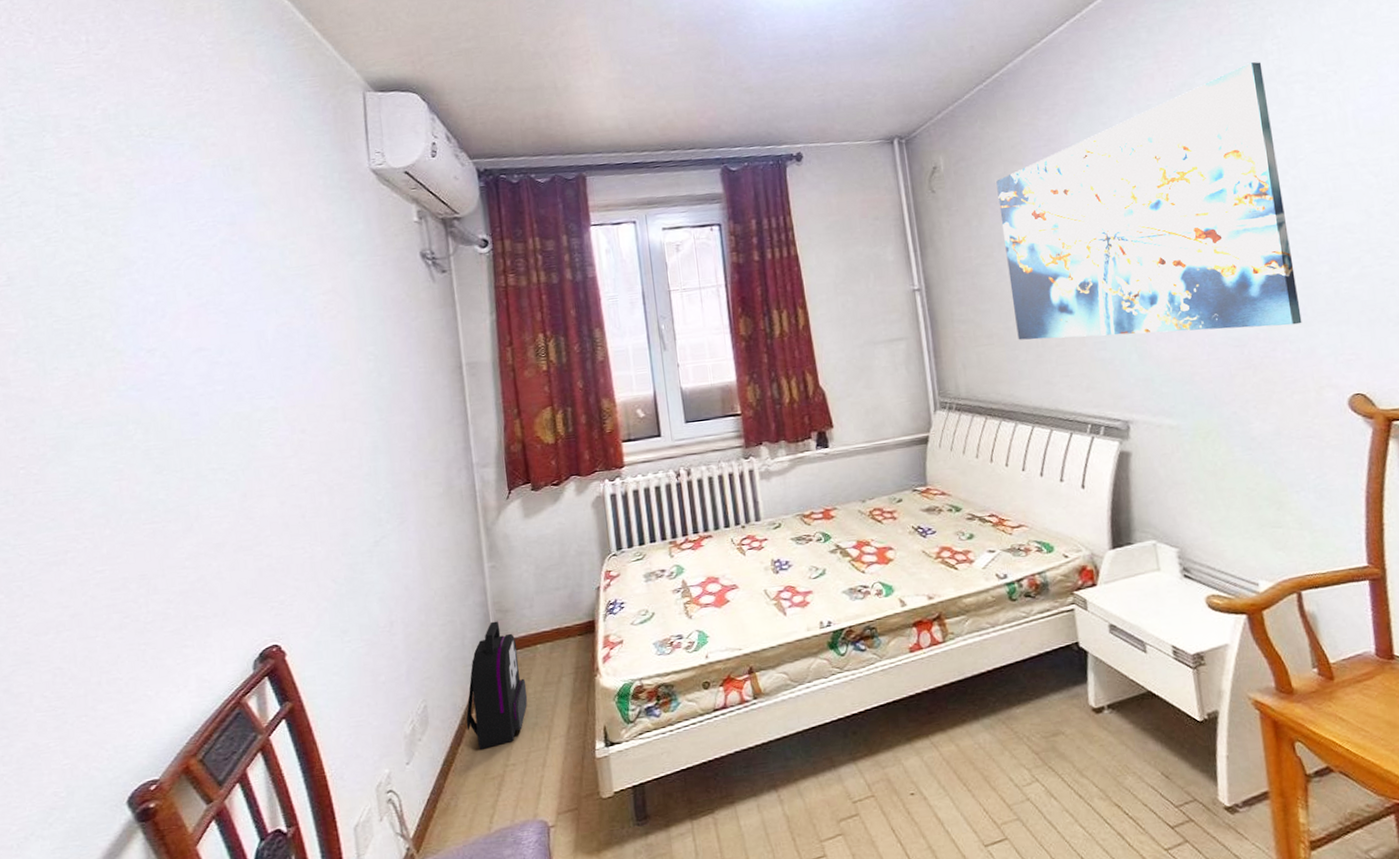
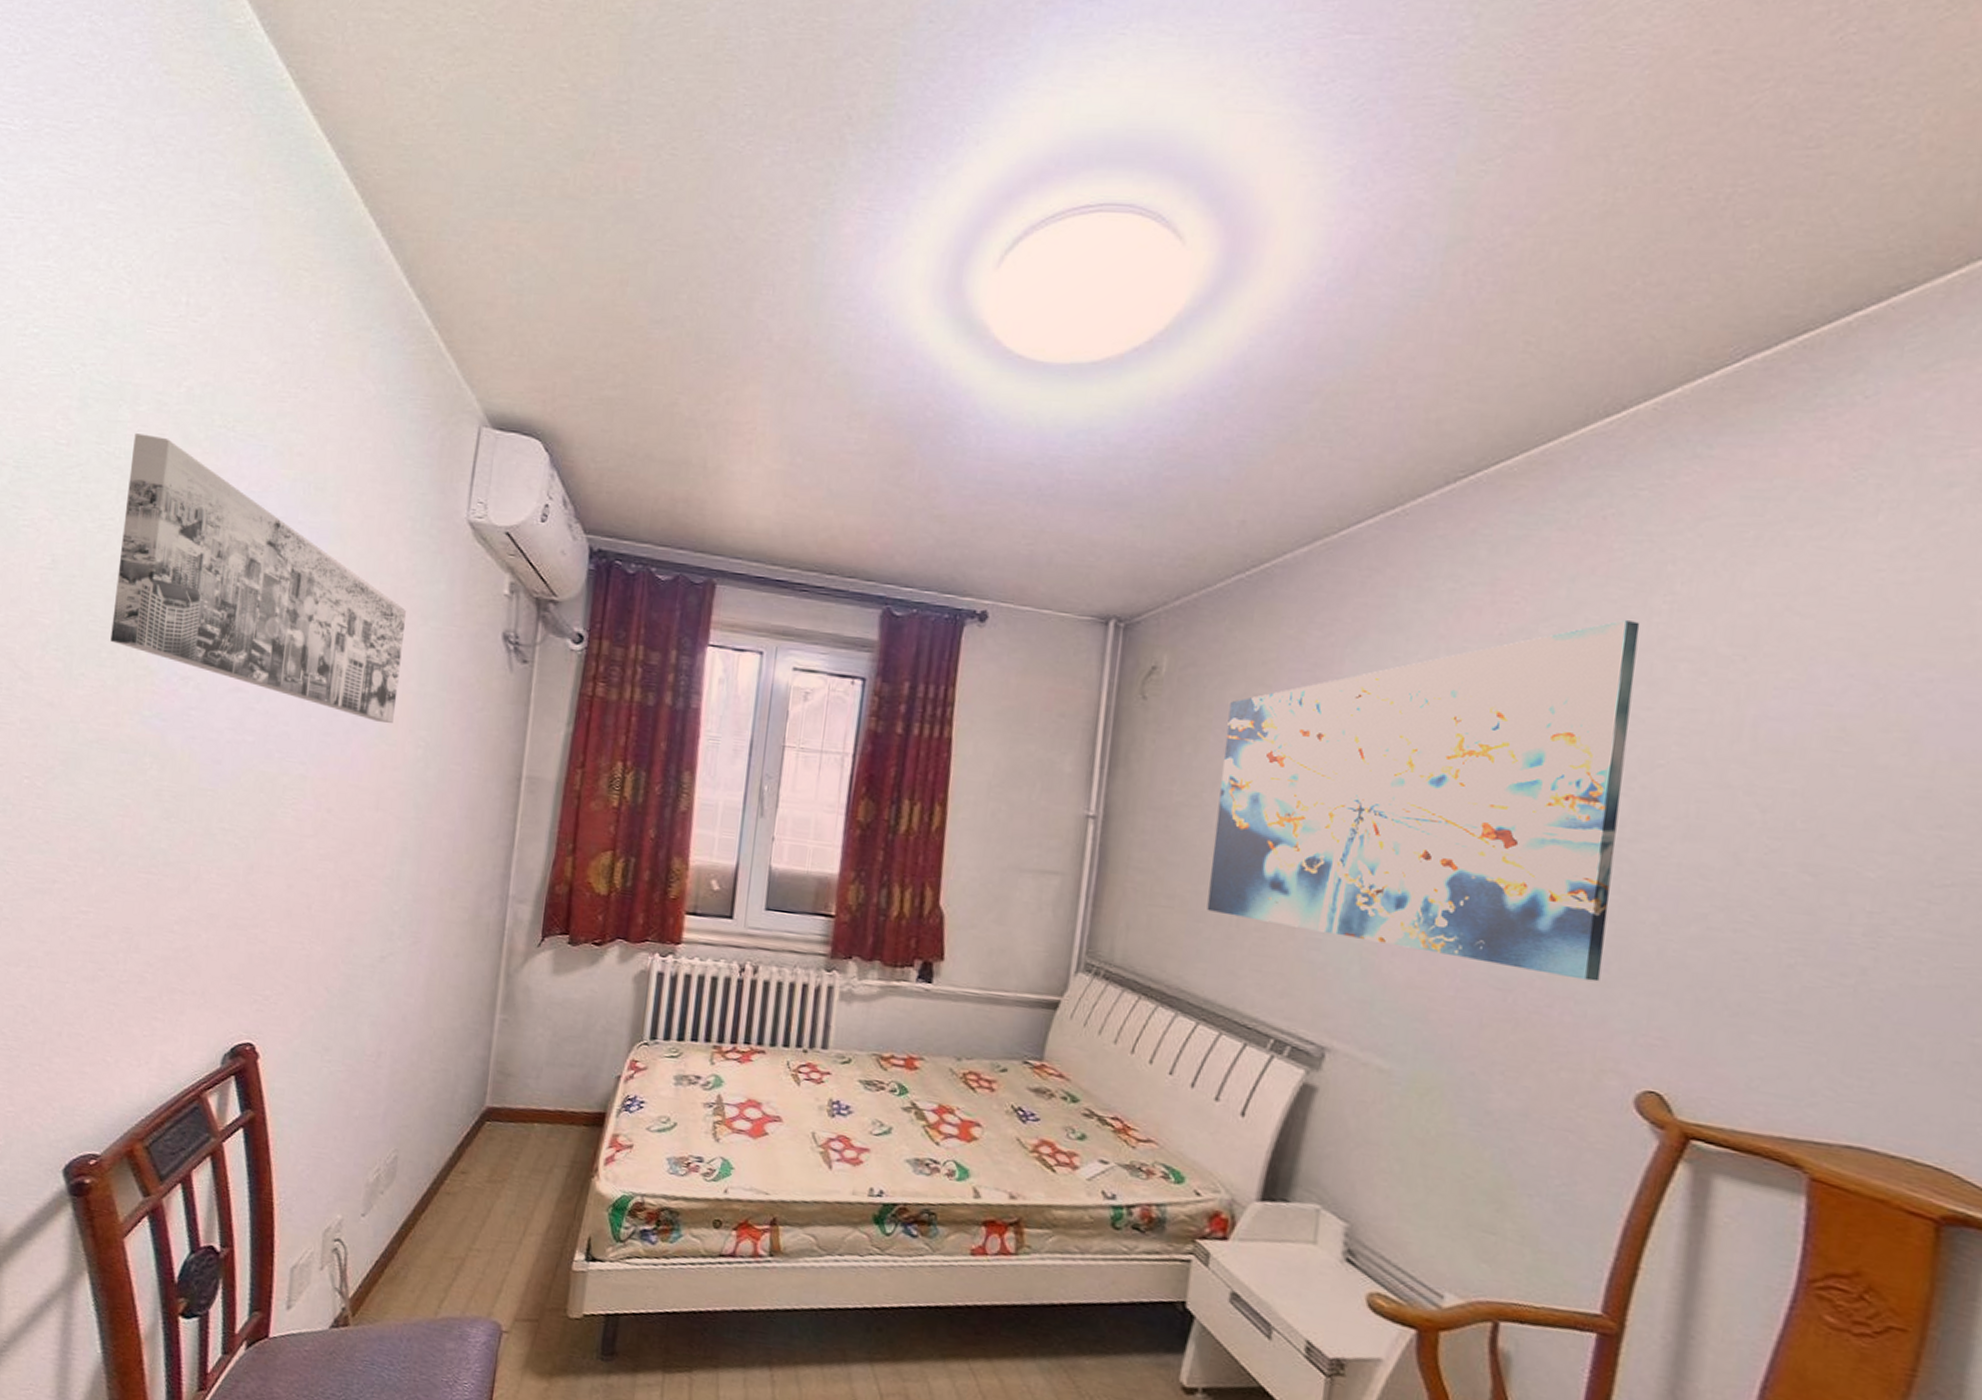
wall art: none [62,154,343,349] -> present [110,433,407,723]
backpack: present [466,621,528,749] -> none [435,1082,513,1225]

